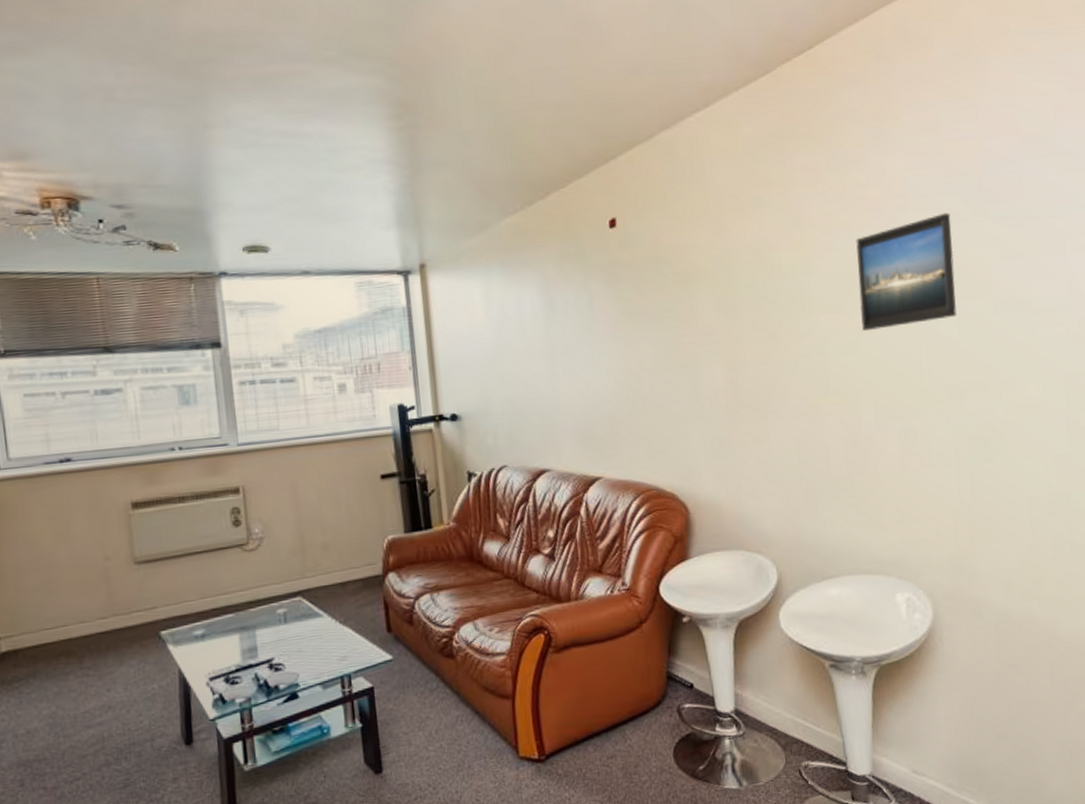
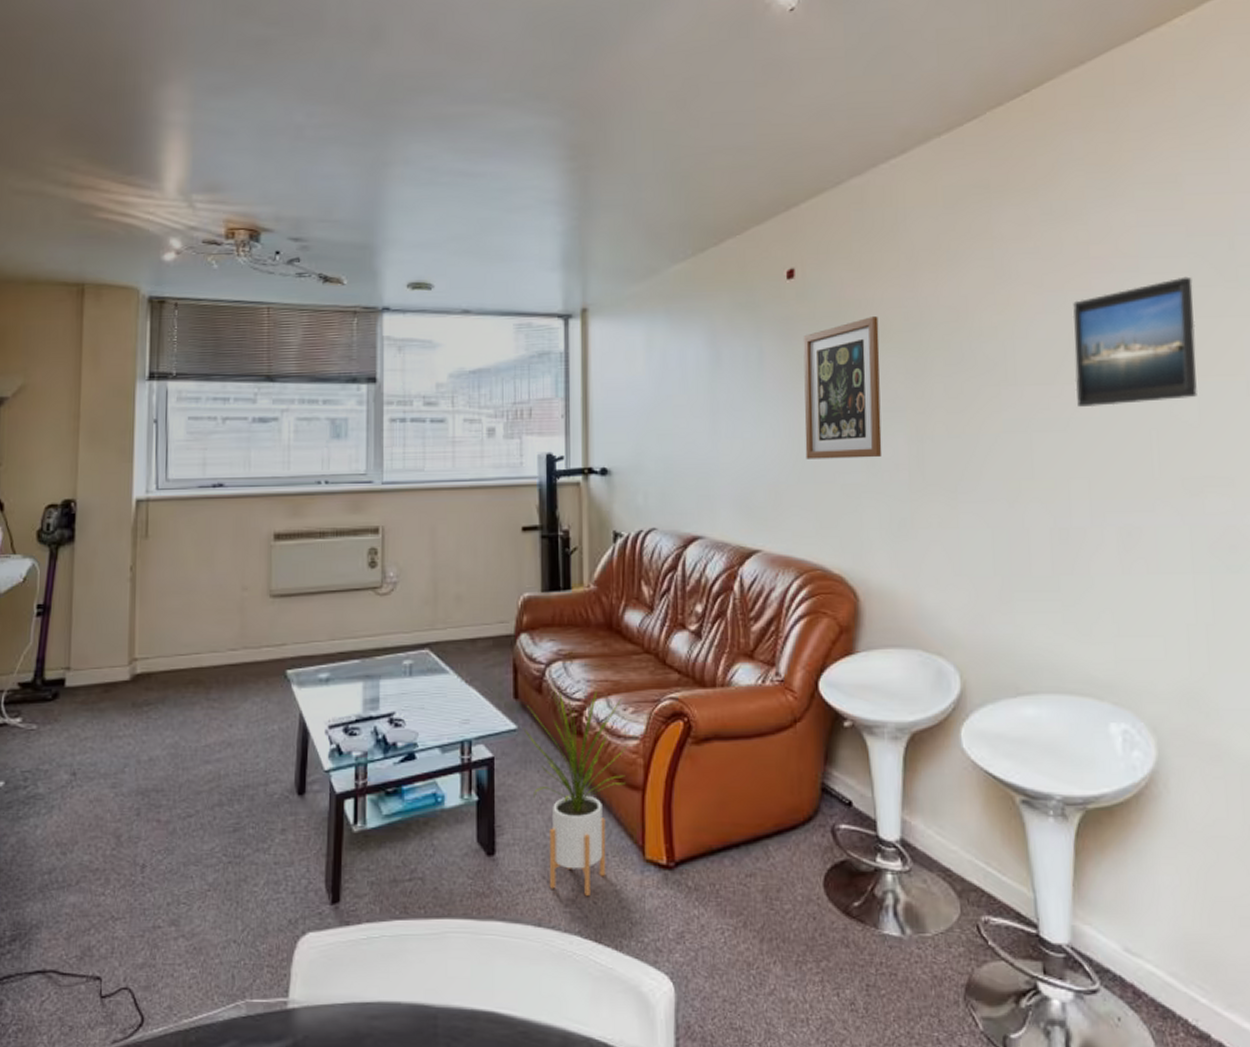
house plant: none [398,615,497,796] -> present [523,684,626,897]
wall art: none [627,259,703,393] -> present [803,316,882,459]

